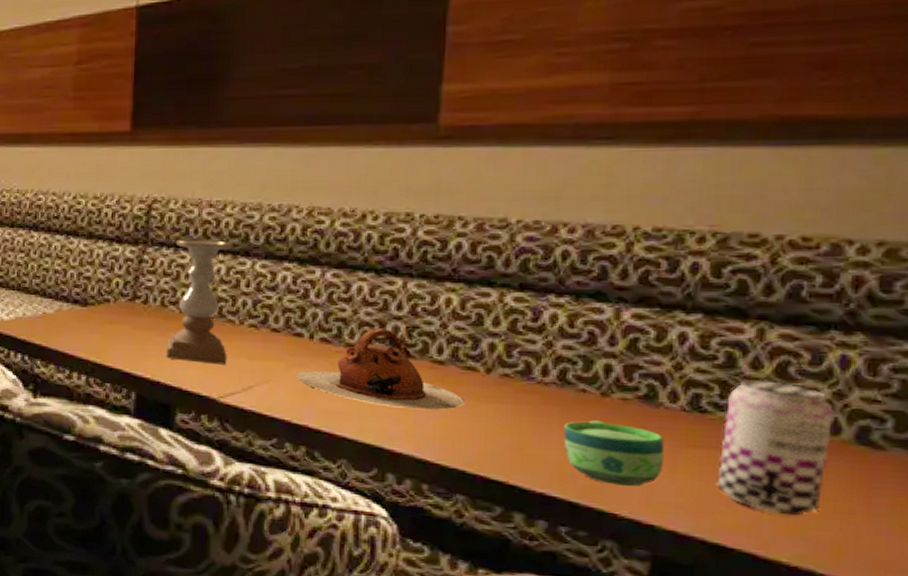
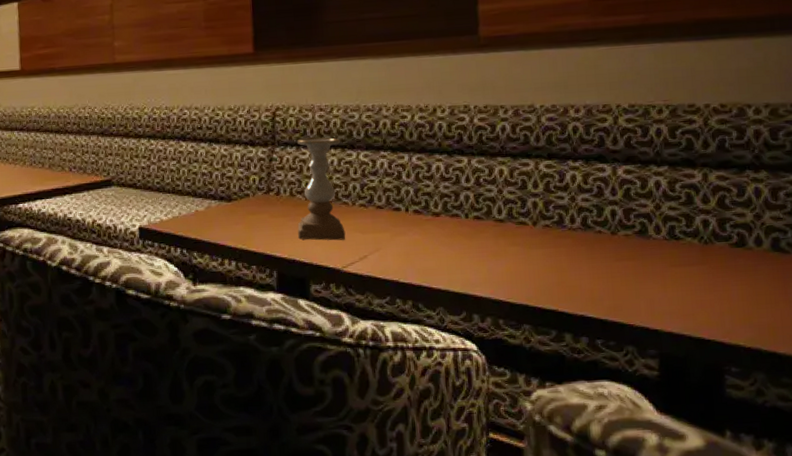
teapot: present [298,327,465,410] -> none [400,197,521,260]
cup: present [563,420,664,486] -> none [590,253,658,302]
beer can: present [716,378,835,516] -> none [691,210,758,310]

